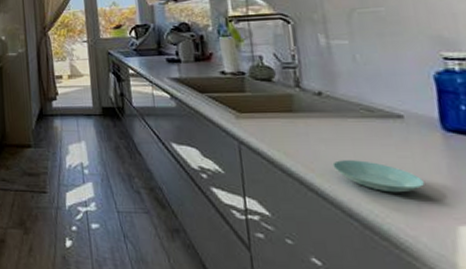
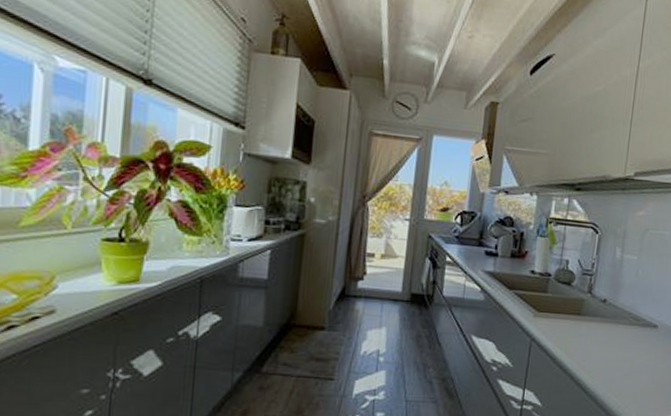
saucer: present [332,160,426,193] -> none [599,360,658,389]

